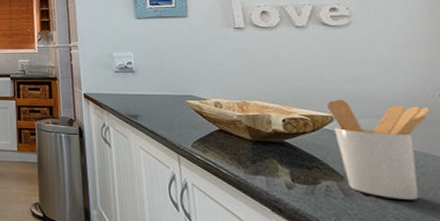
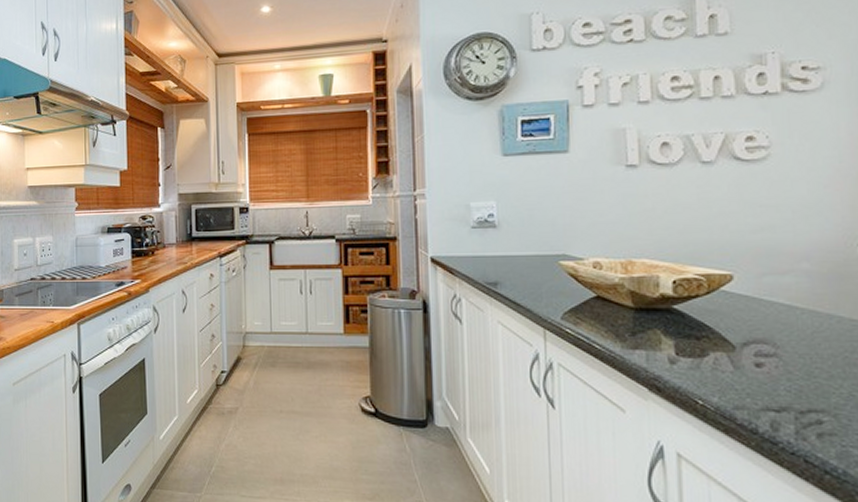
utensil holder: present [326,99,431,200] -> none [726,253,845,369]

